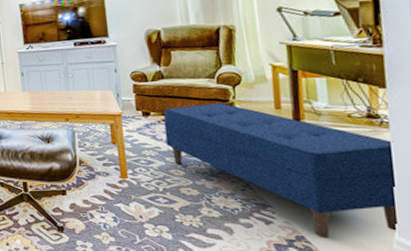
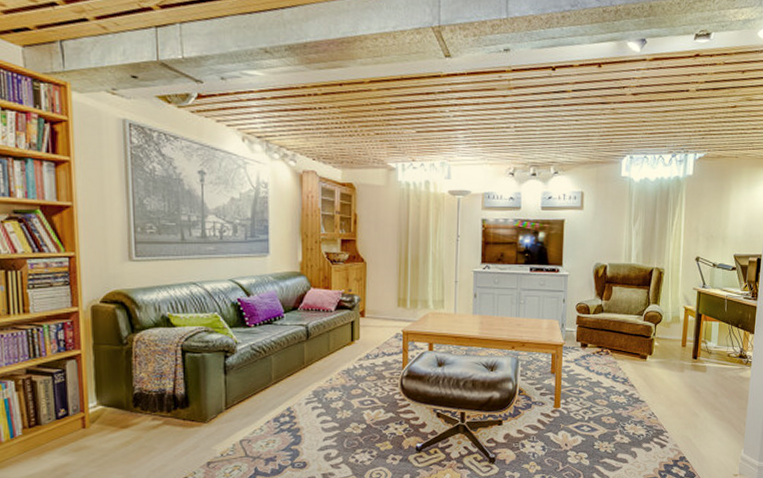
bench: present [163,103,397,239] -> none [596,339,752,458]

